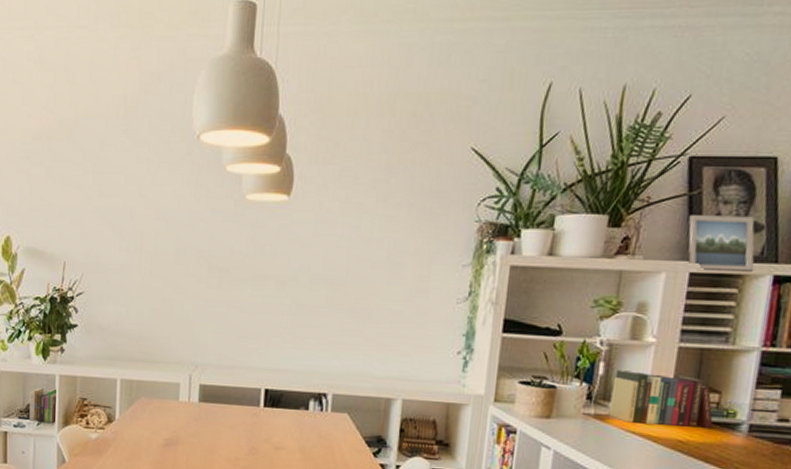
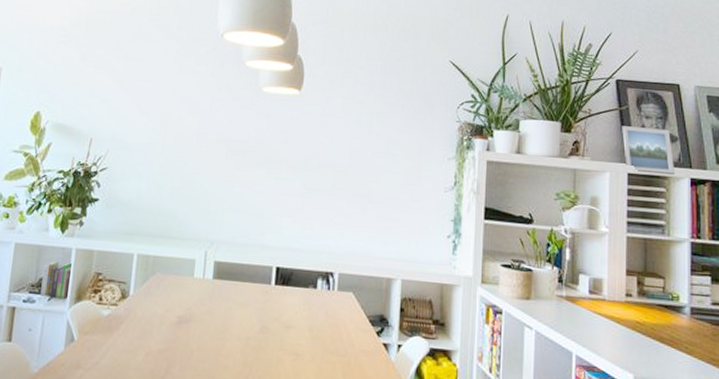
books: present [608,370,713,428] -> none [578,256,662,311]

